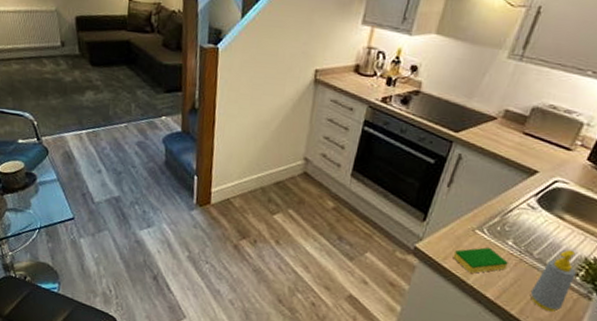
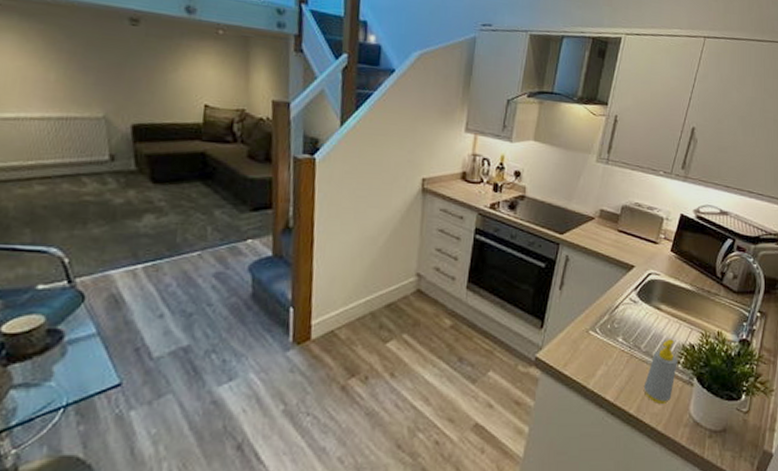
dish sponge: present [453,247,508,273] -> none [572,348,621,376]

